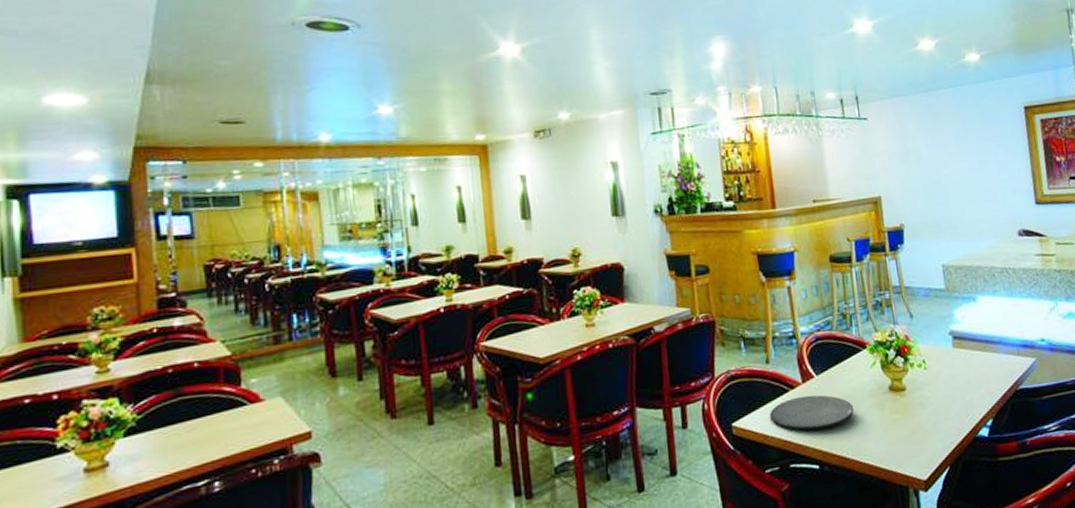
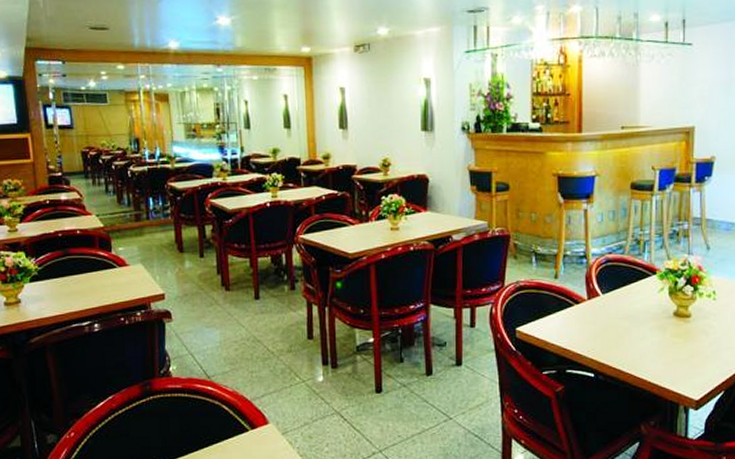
plate: present [770,395,854,430] -> none [553,311,636,343]

